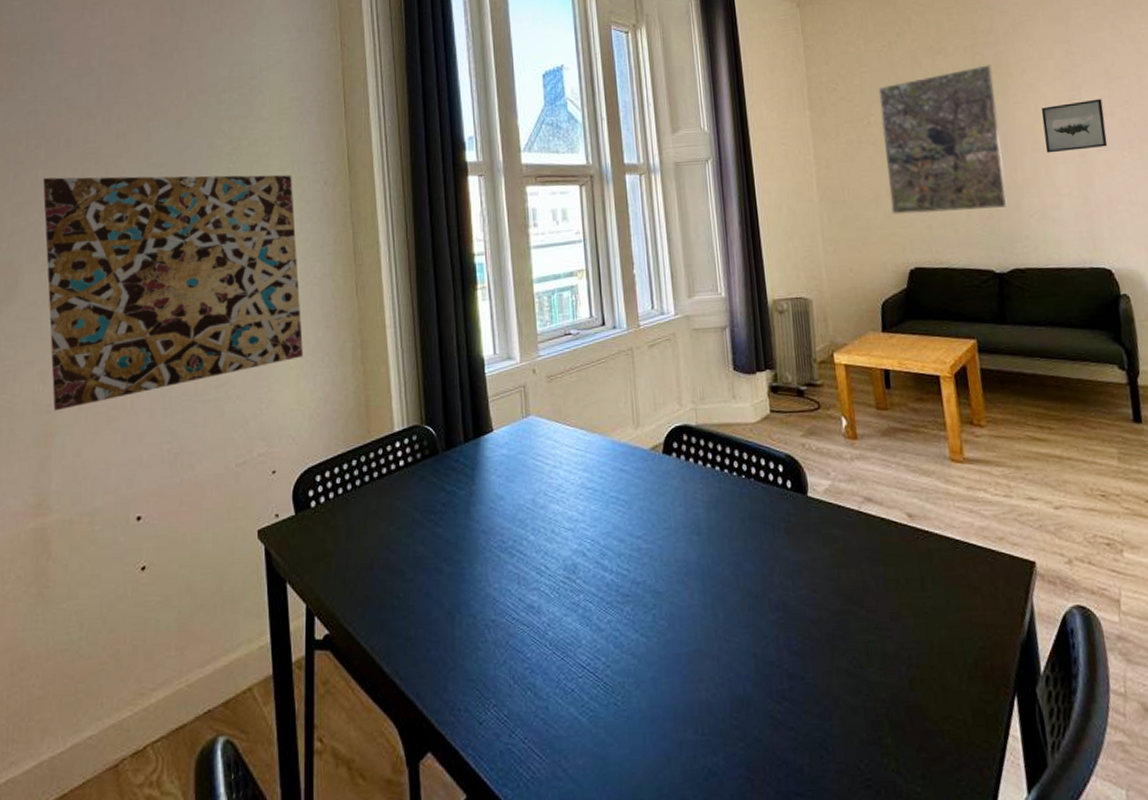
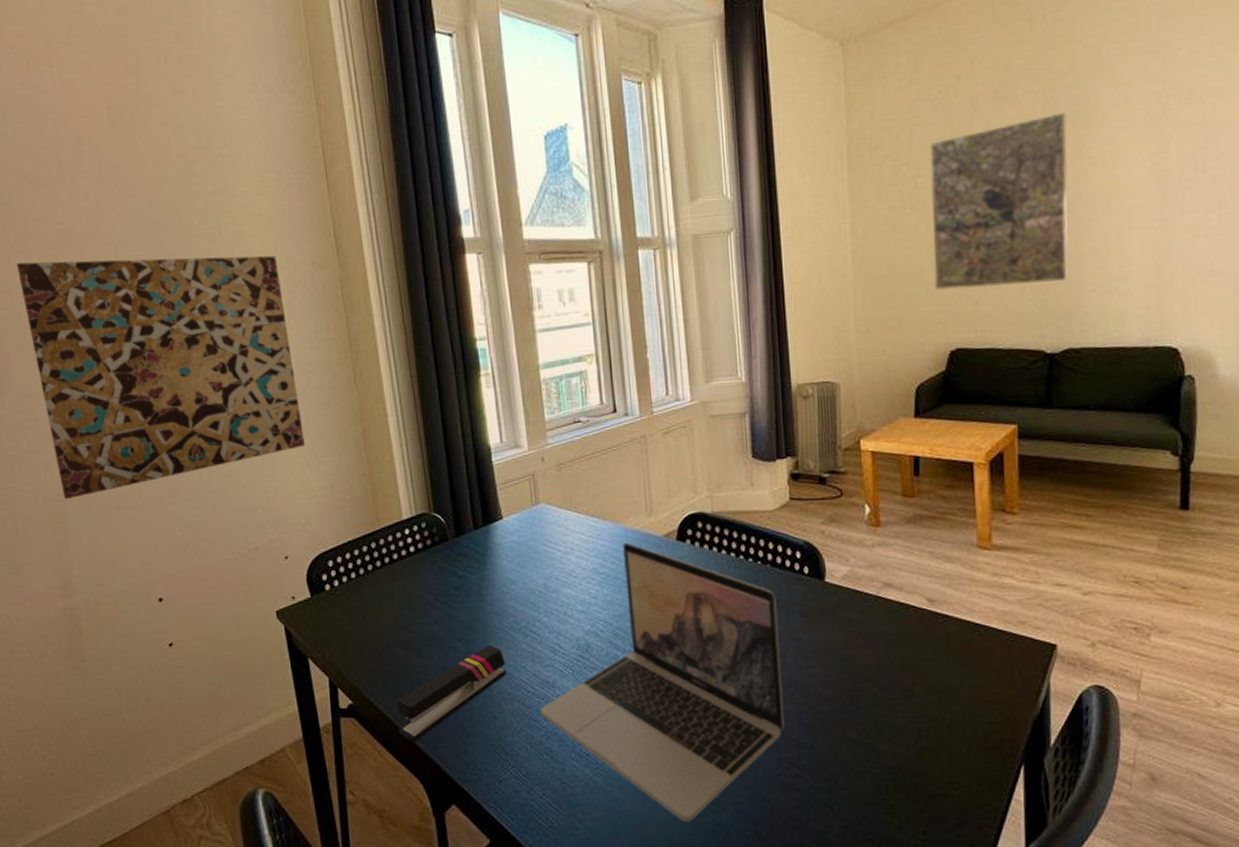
stapler: none [375,566,492,678] -> present [396,645,507,742]
laptop: none [525,455,774,768] -> present [541,542,784,821]
wall art: present [1041,98,1108,153] -> none [1119,151,1195,217]

